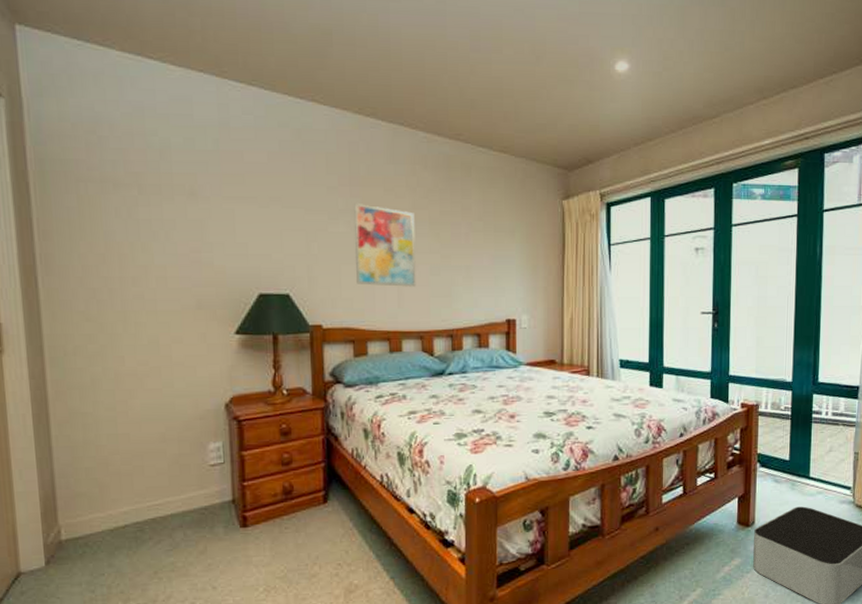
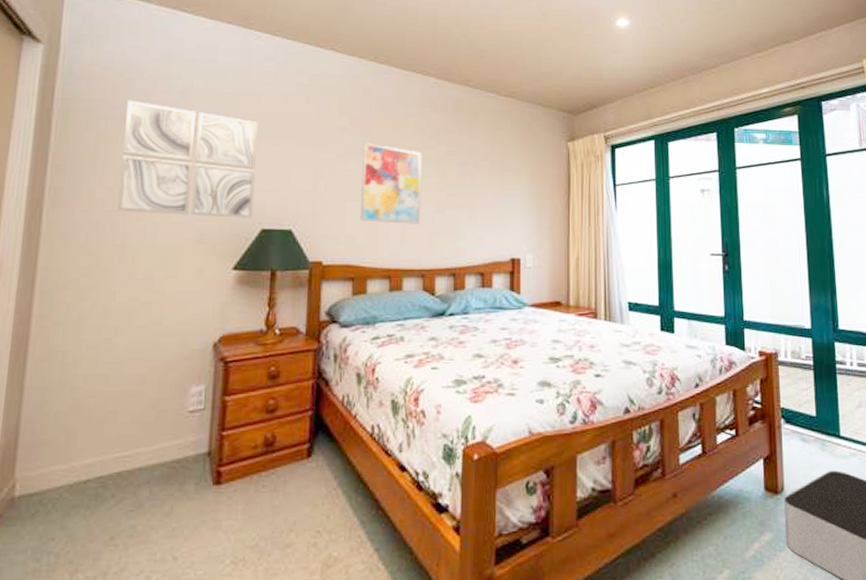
wall art: none [104,159,249,283] -> present [118,99,258,218]

